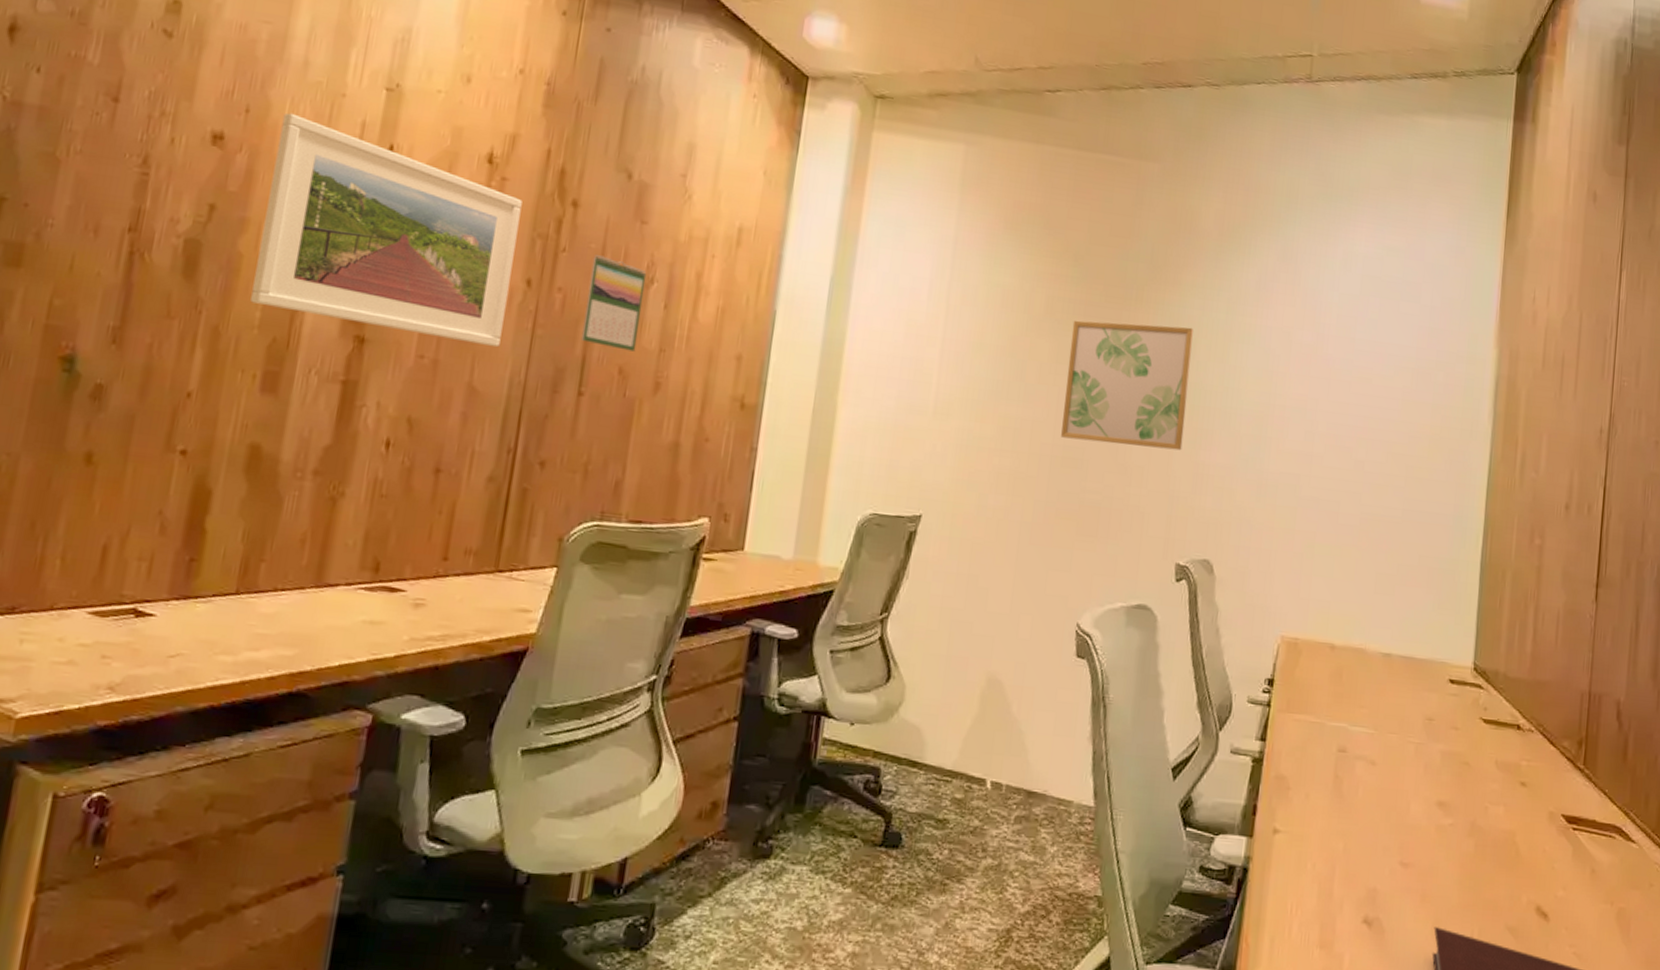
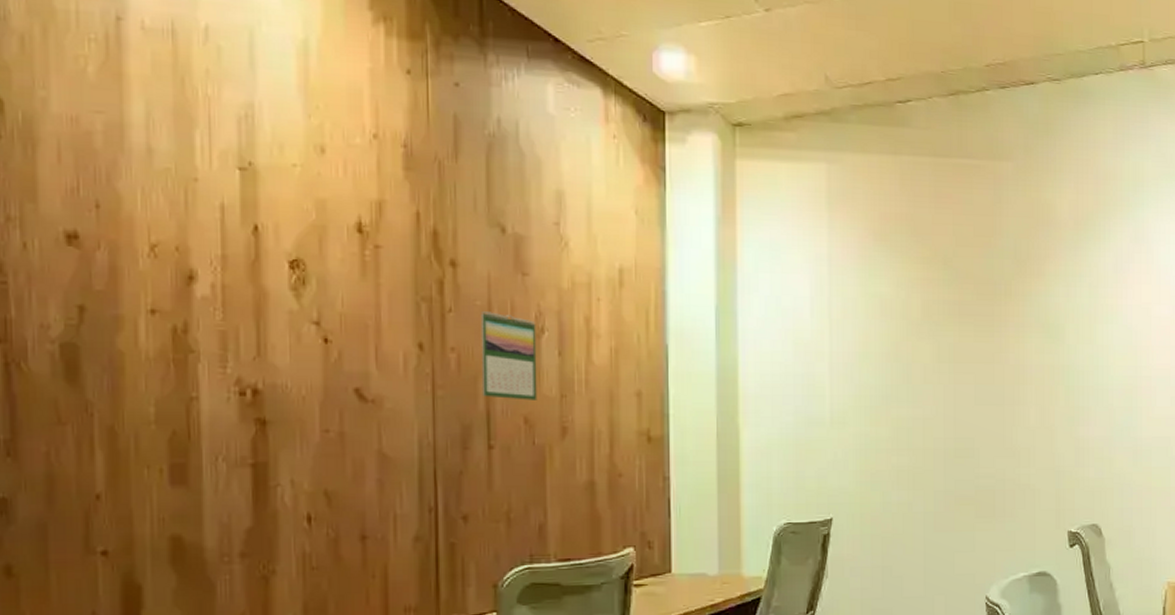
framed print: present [251,113,523,347] -> none [137,203,403,413]
wall art: present [1061,320,1193,451] -> none [949,314,1062,431]

